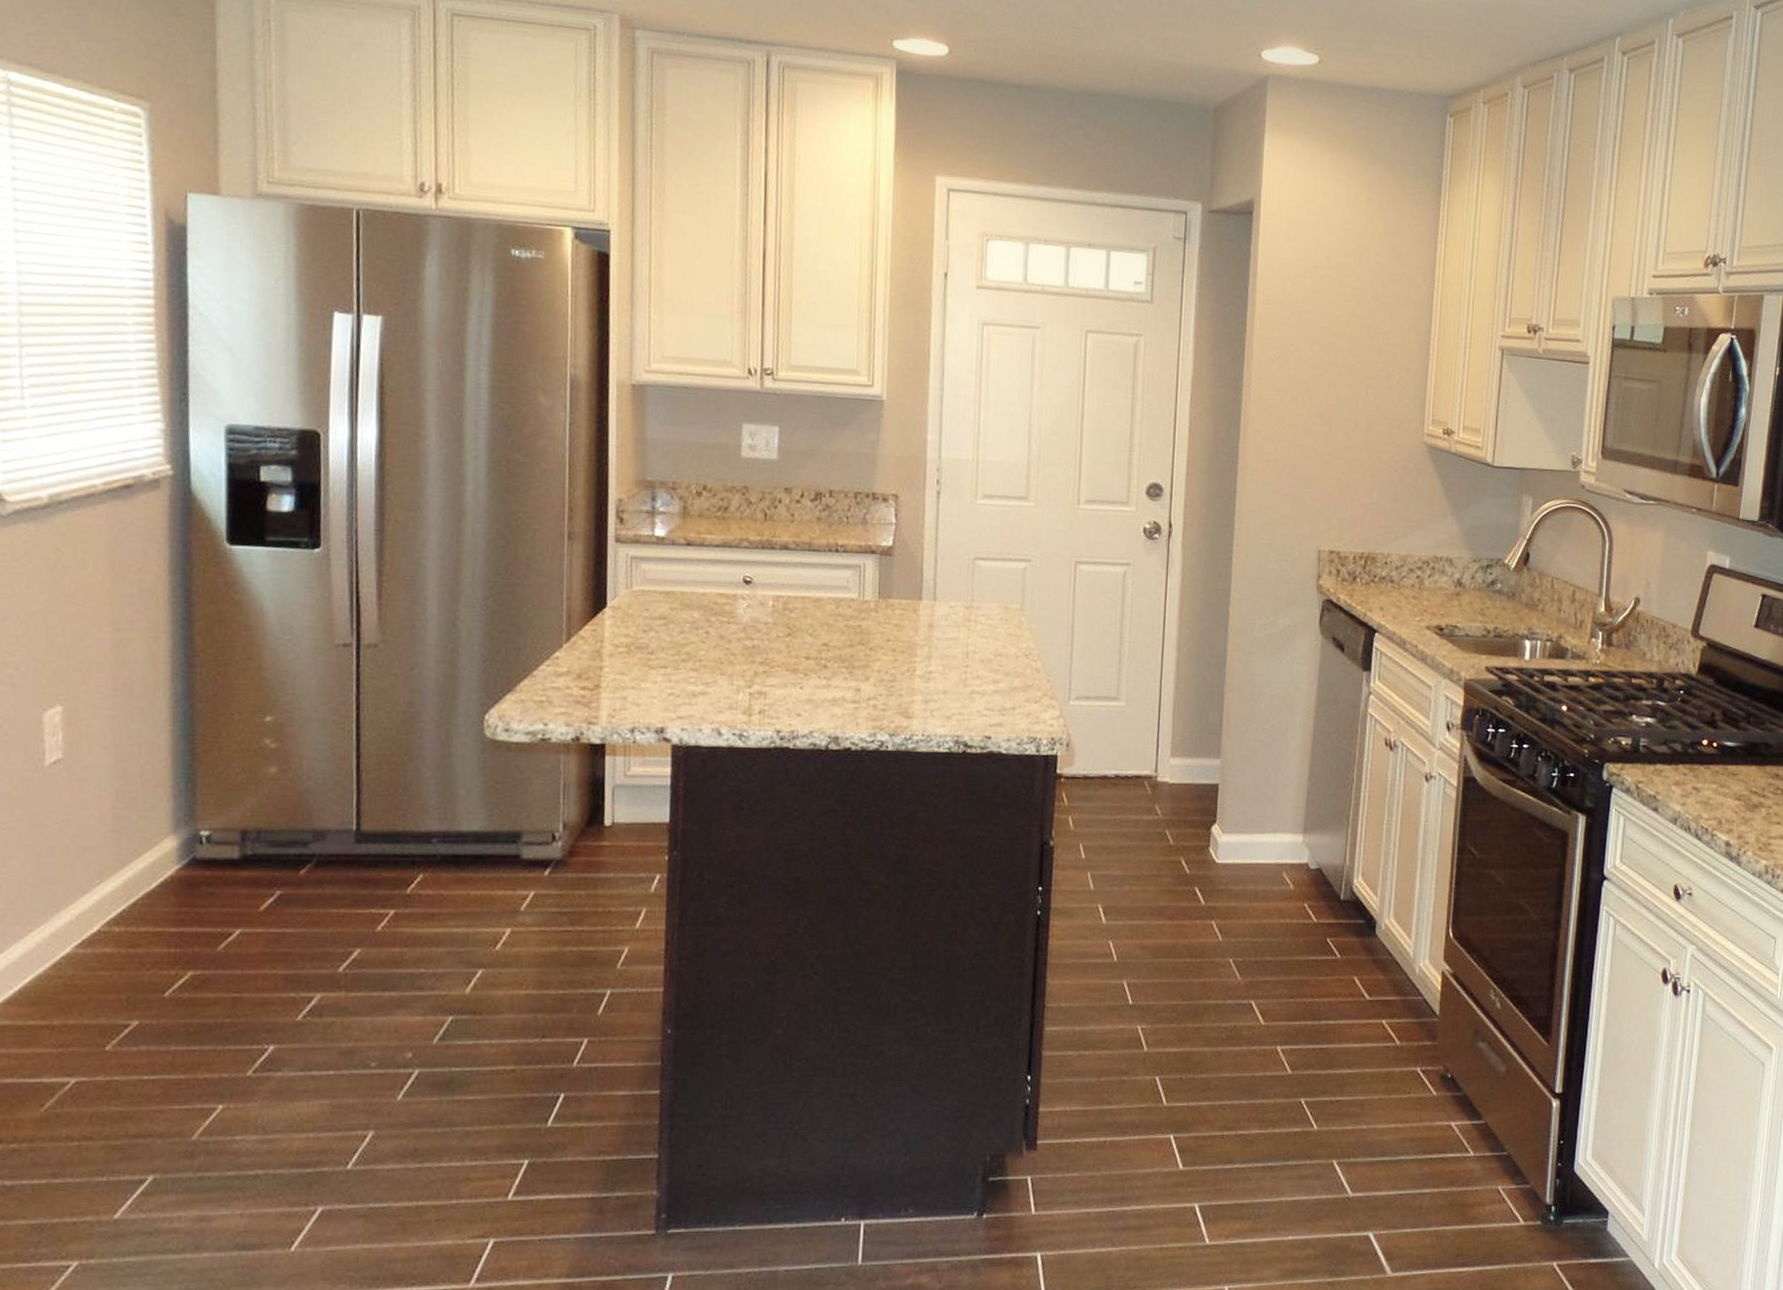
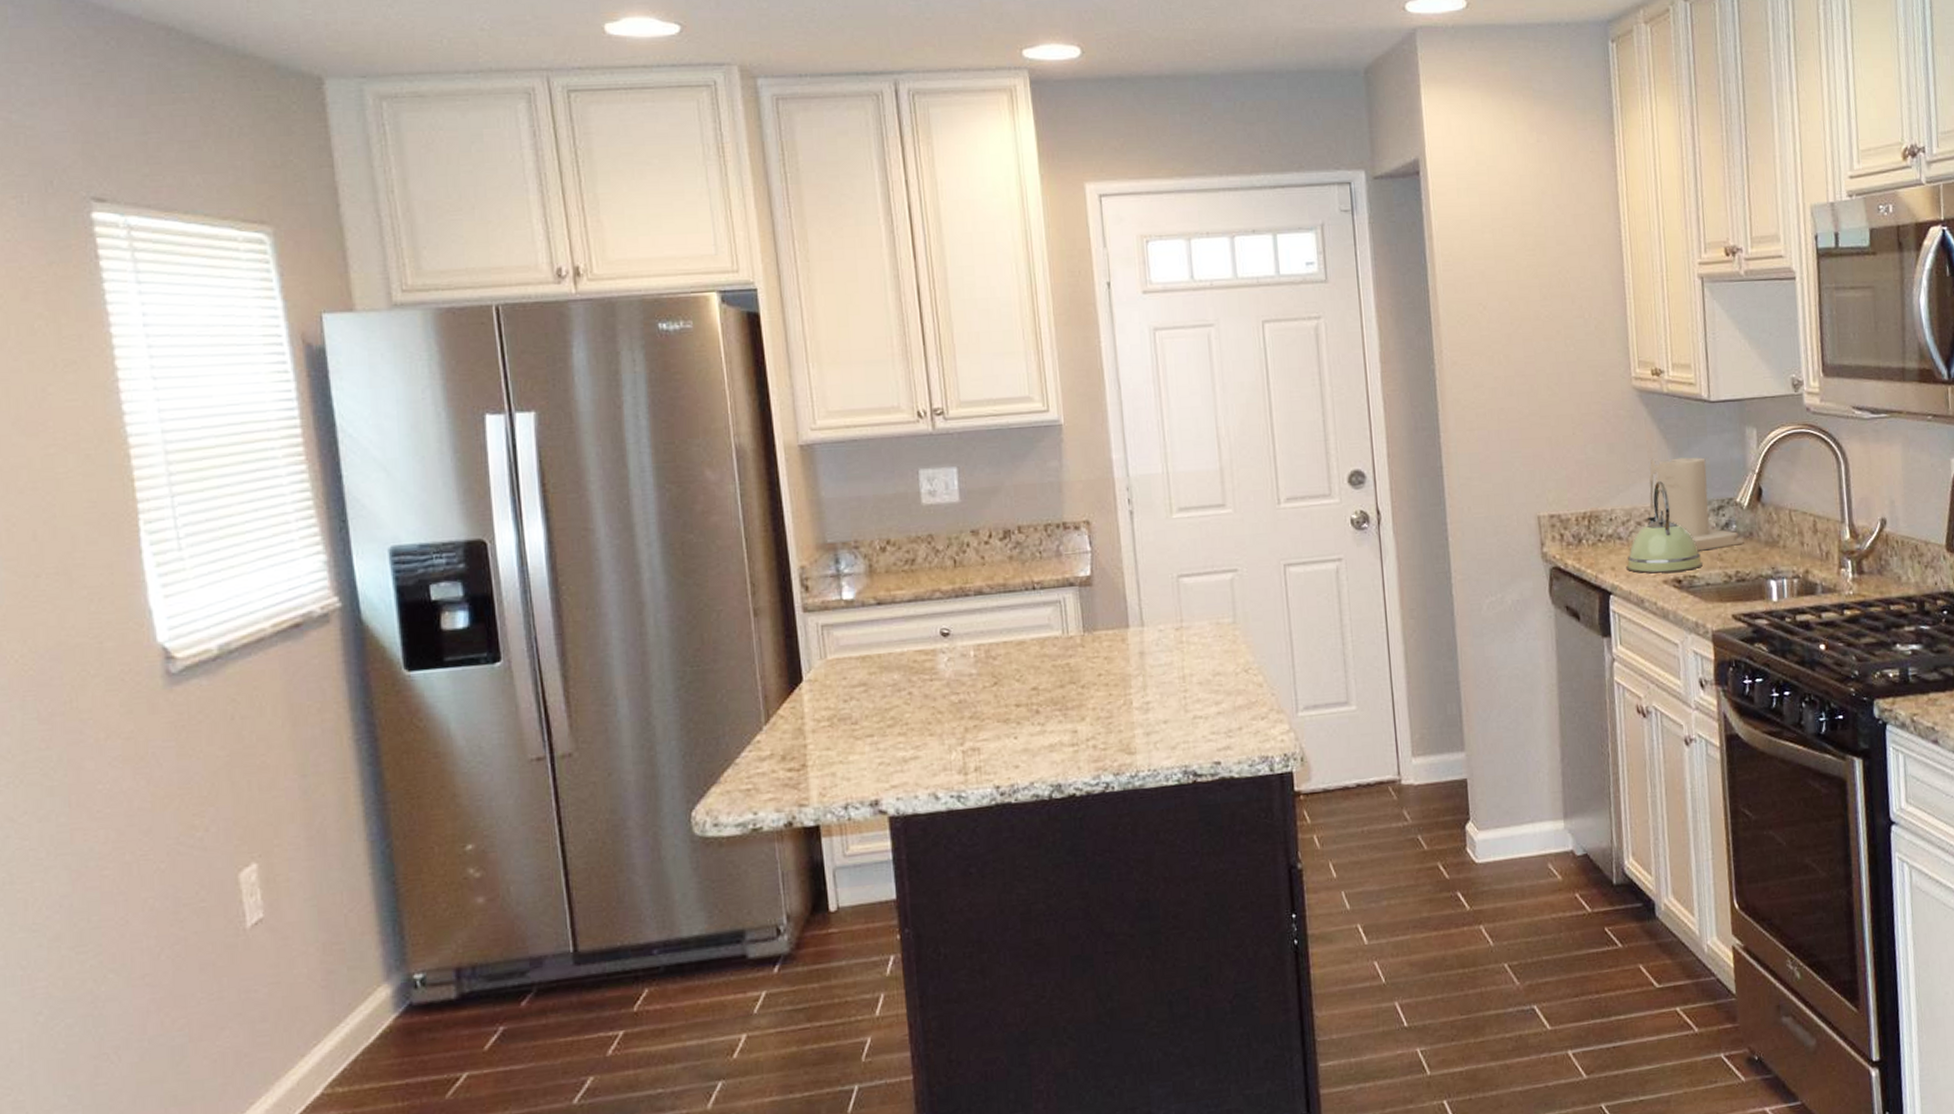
kettle: none [1394,533,1465,620] -> present [1626,480,1702,574]
paper towel roll: none [1402,511,1506,604] -> present [1631,457,1744,551]

